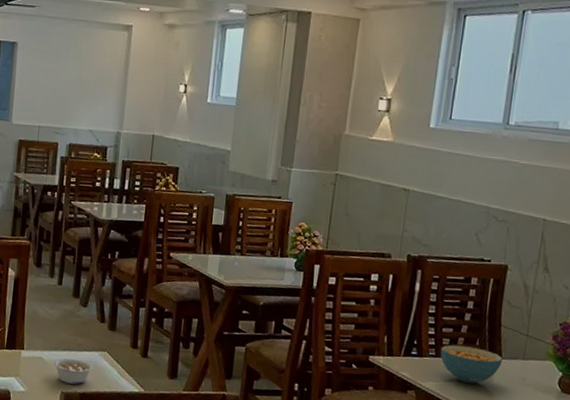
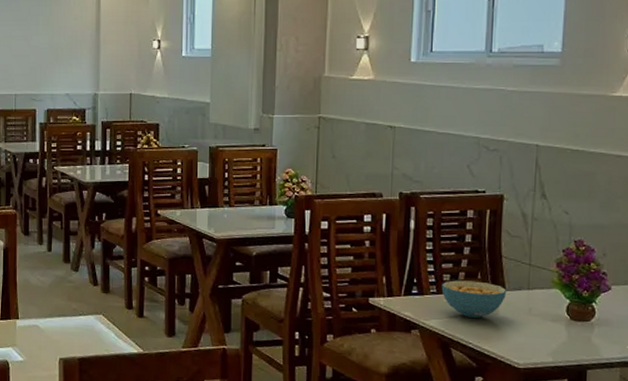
legume: present [54,358,93,385] -> none [50,324,90,350]

